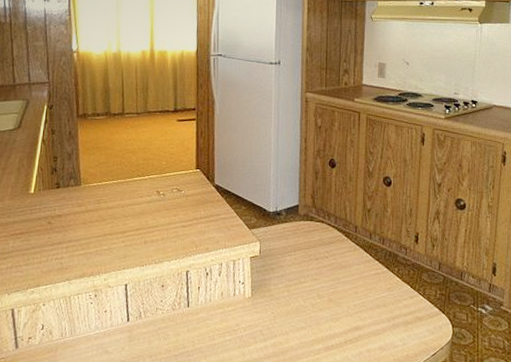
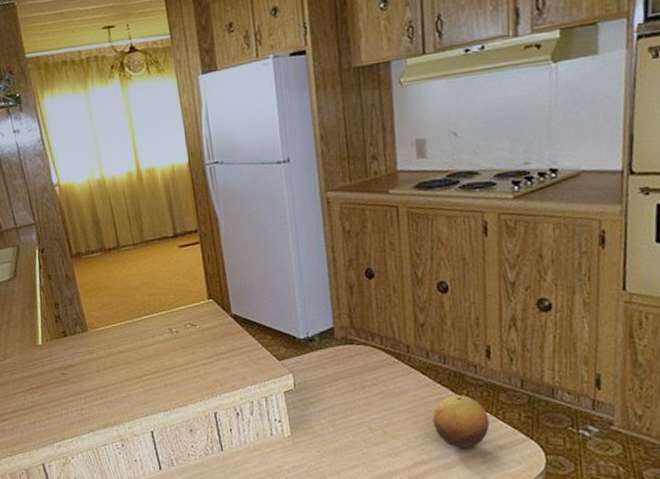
fruit: none [369,271,413,318] -> present [432,394,490,448]

